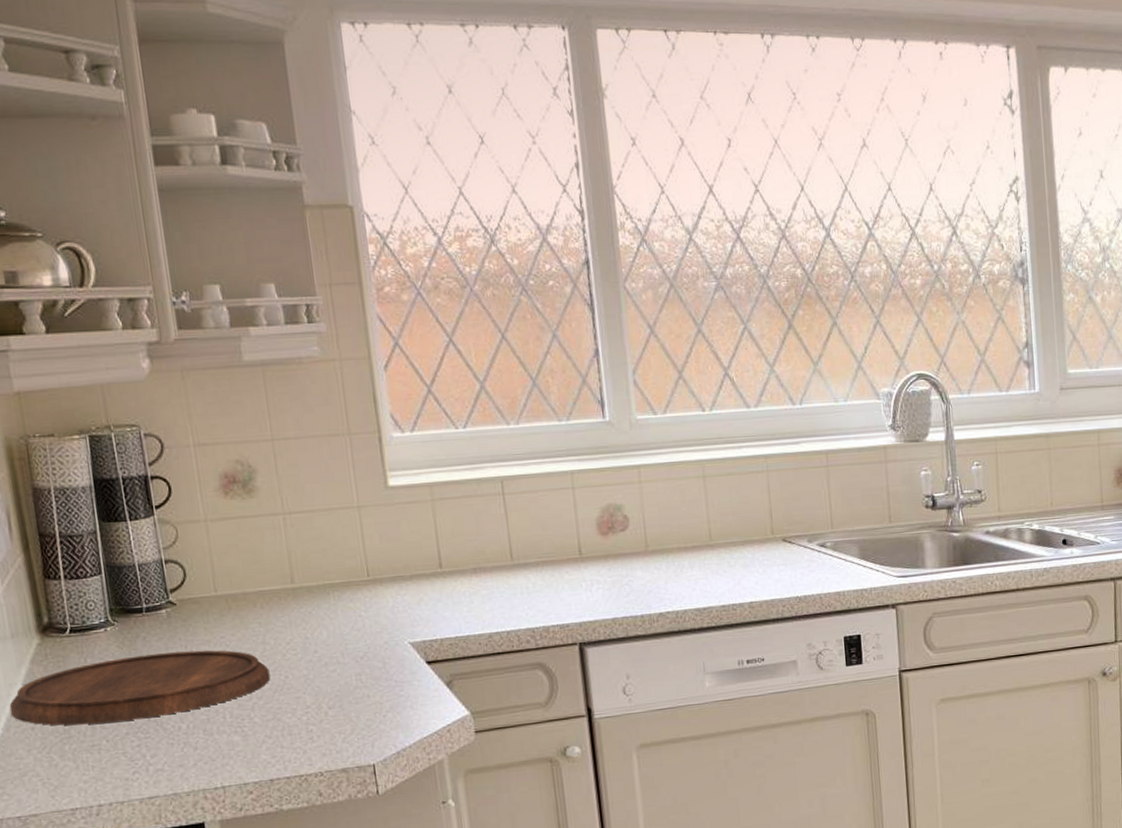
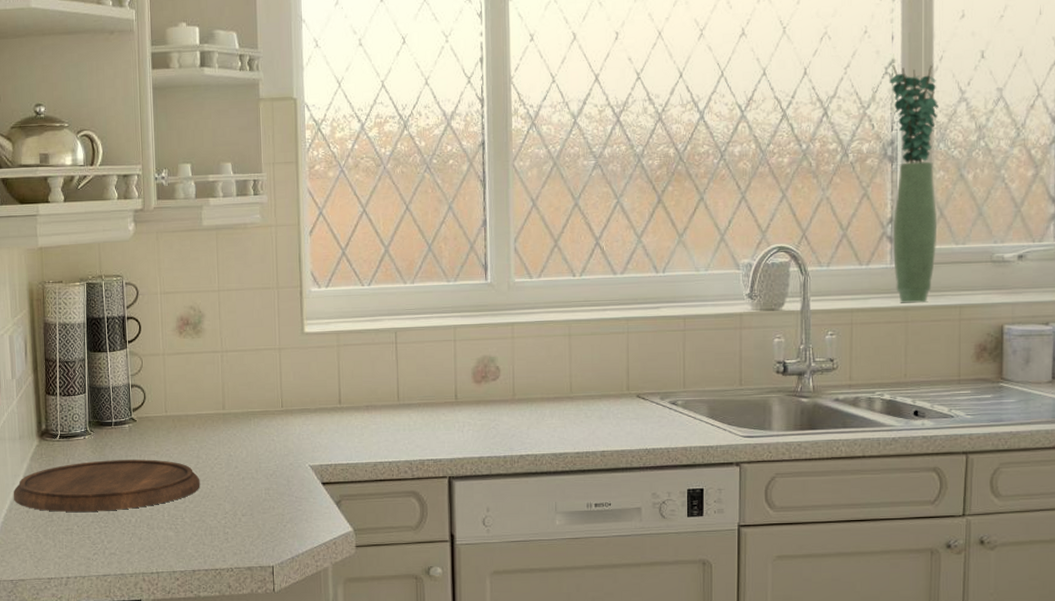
vase: none [1014,182,1072,430] -> present [889,64,938,303]

